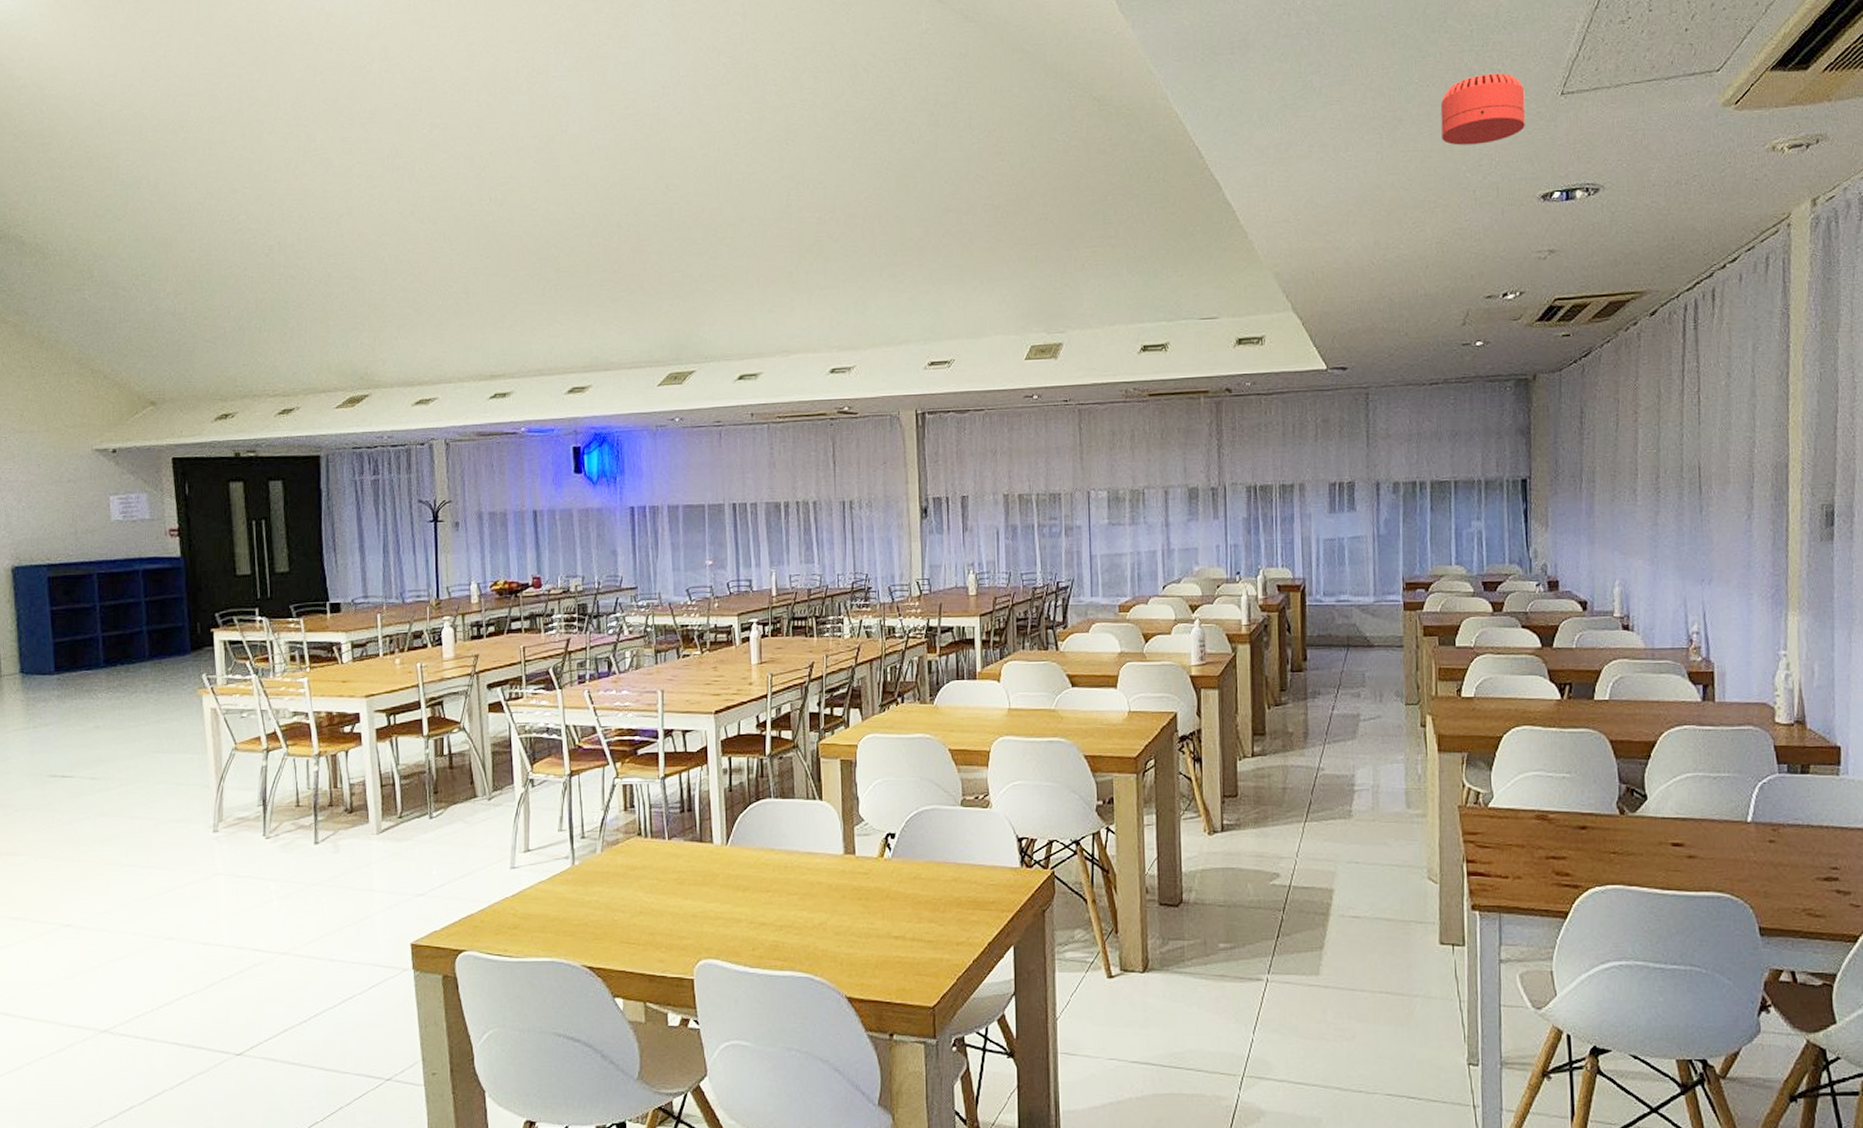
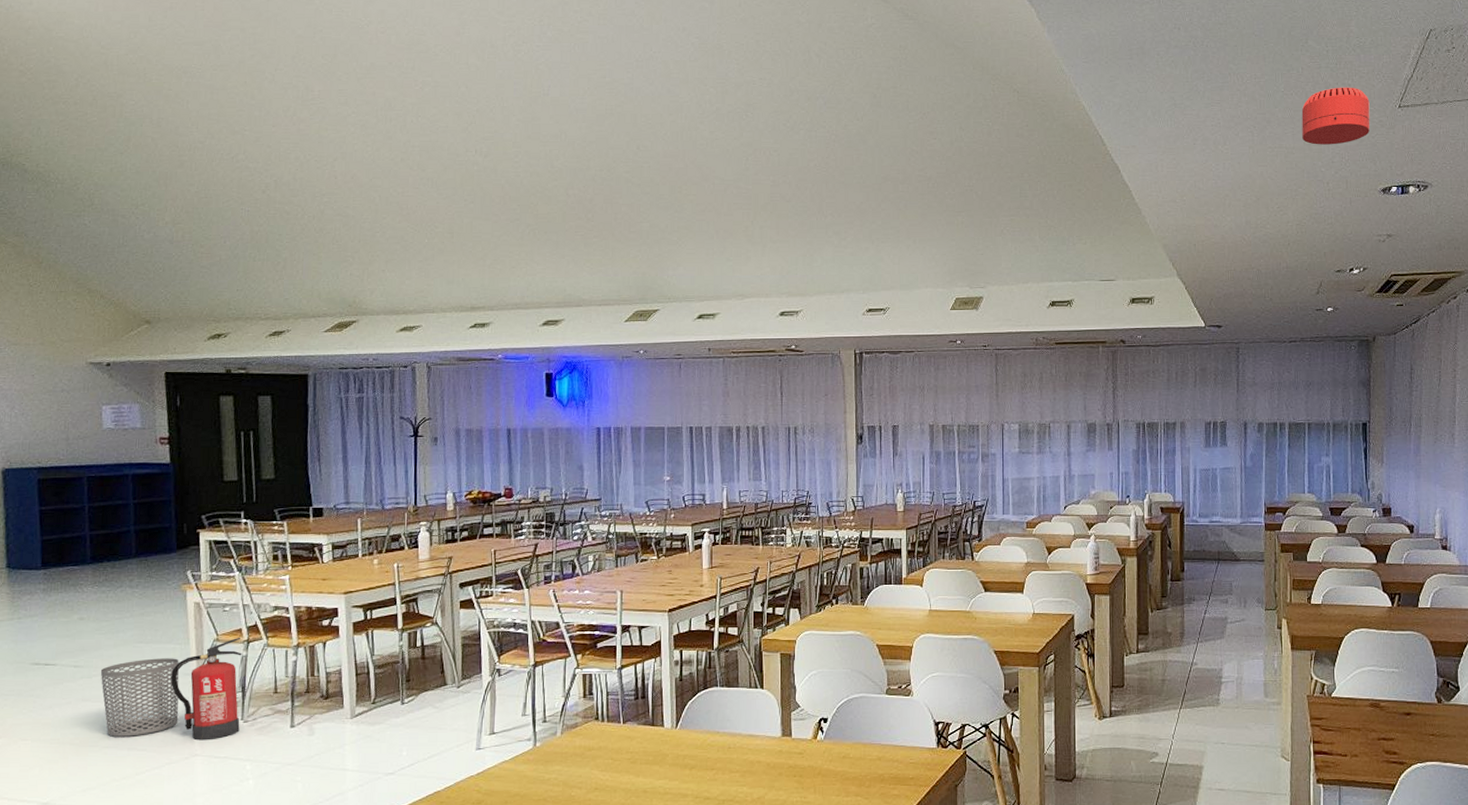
waste bin: none [118,769,199,854] -> present [100,658,180,737]
fire extinguisher: none [190,745,262,858] -> present [171,637,242,741]

